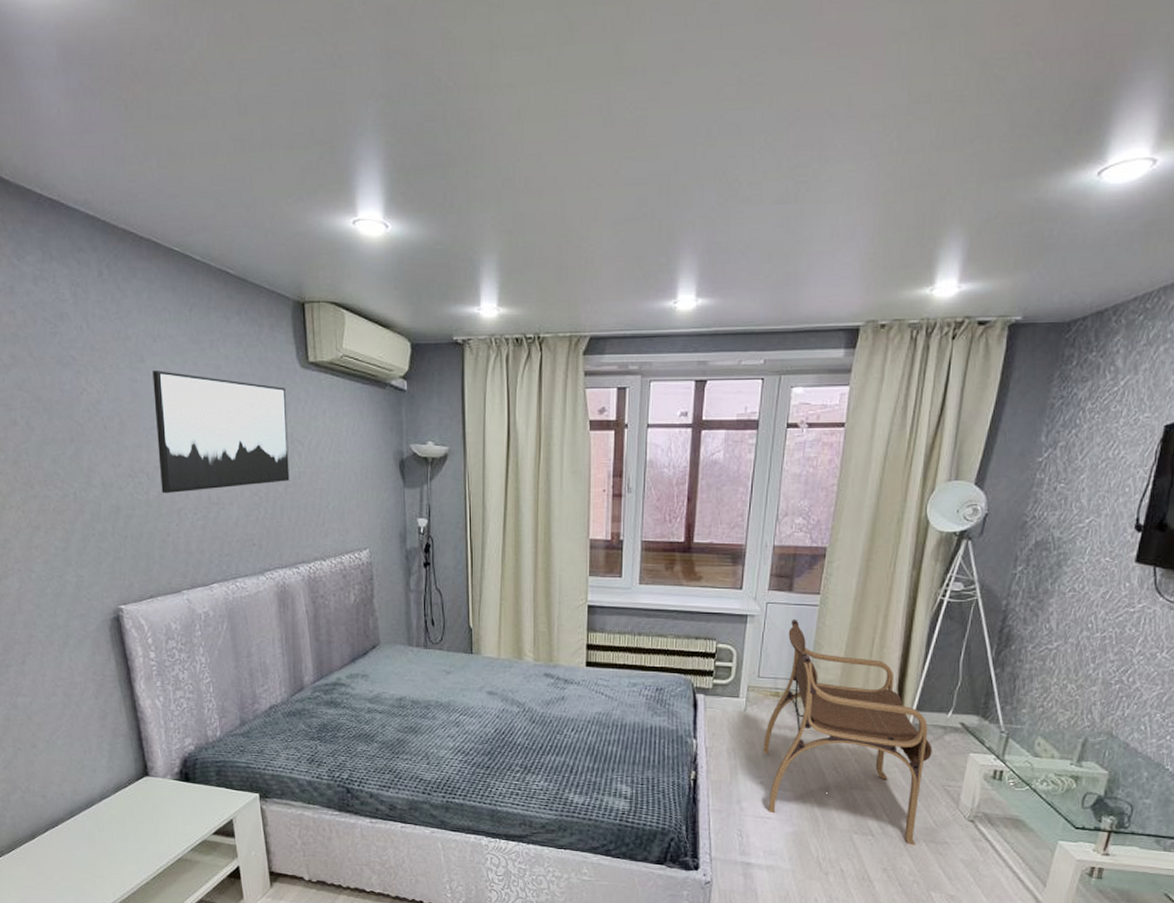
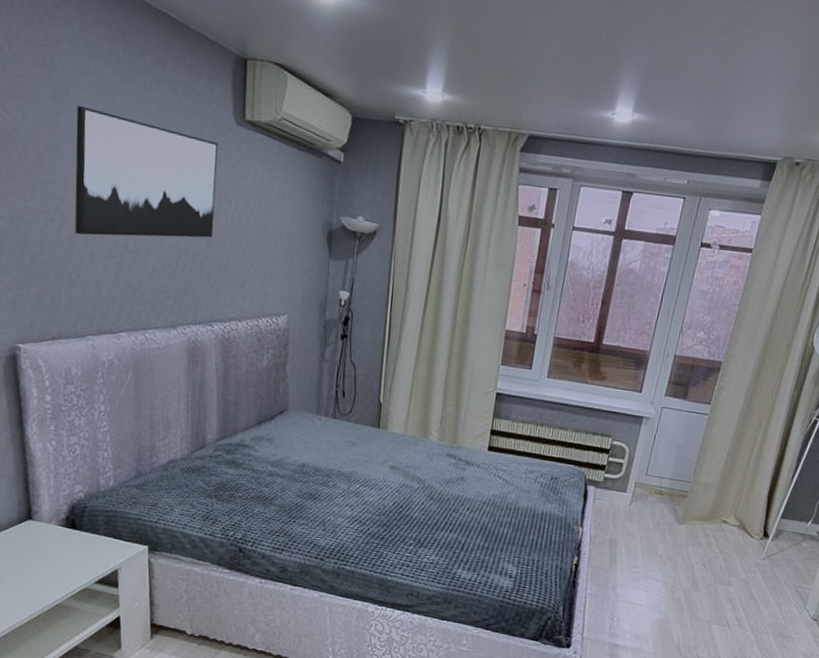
armchair: present [763,619,933,846] -> none [639,424,791,638]

